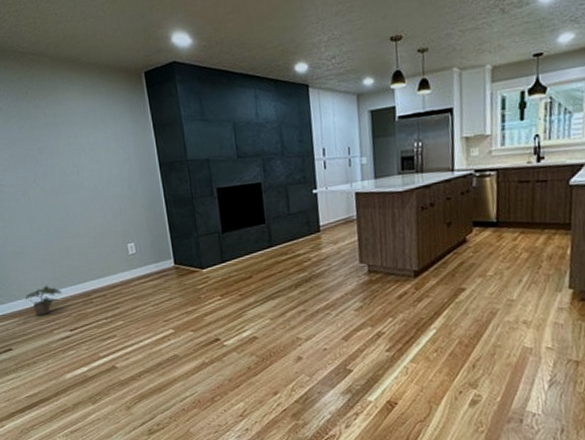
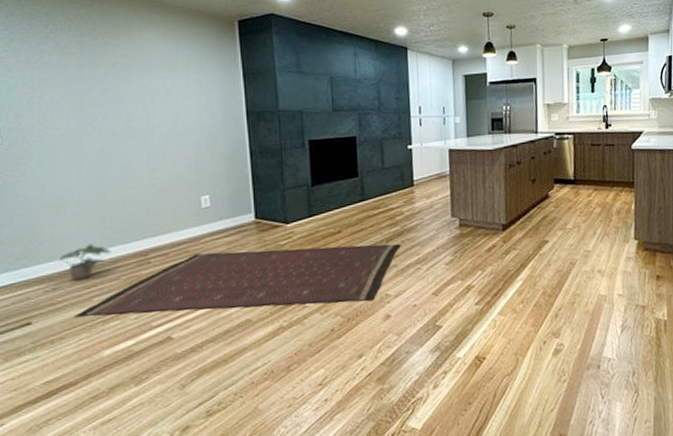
area rug: none [41,289,310,346] -> present [73,244,402,317]

